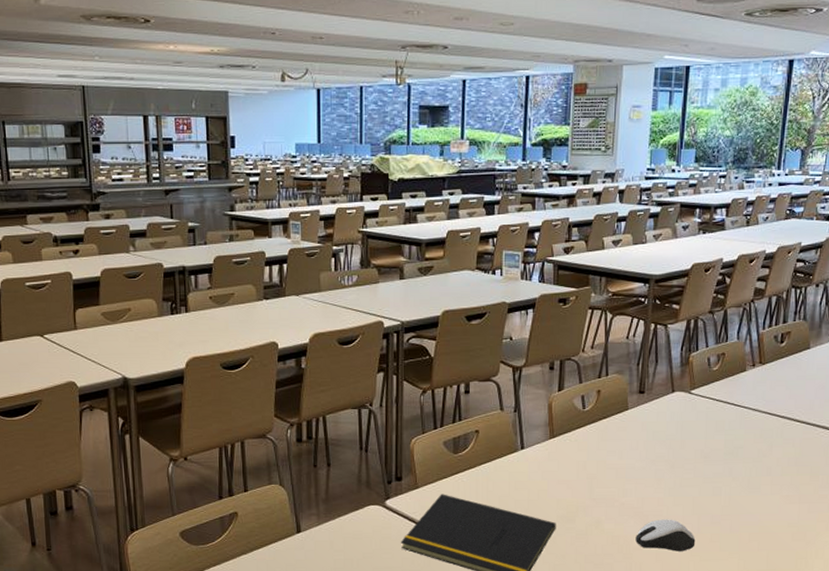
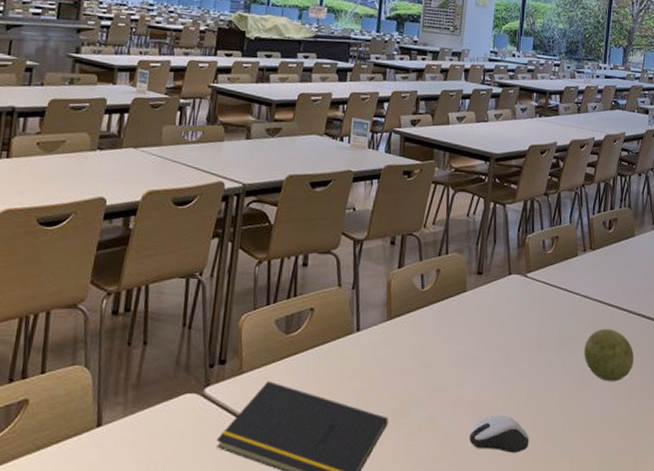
decorative ball: none [752,439,807,488] -> present [584,329,635,382]

